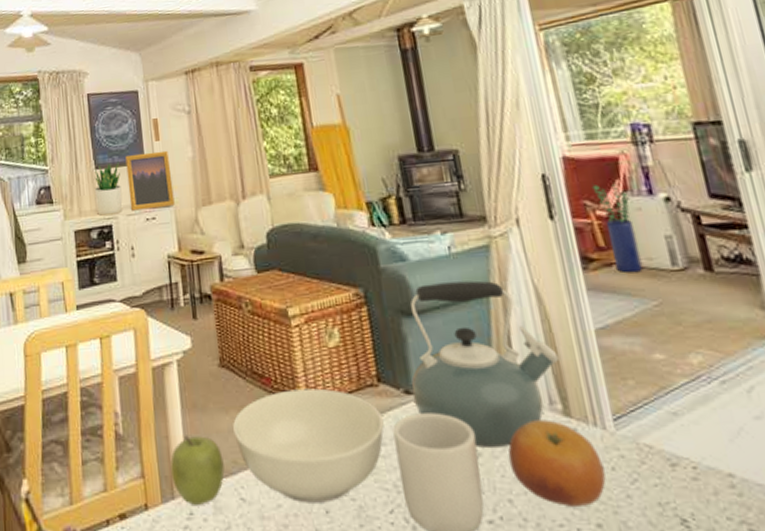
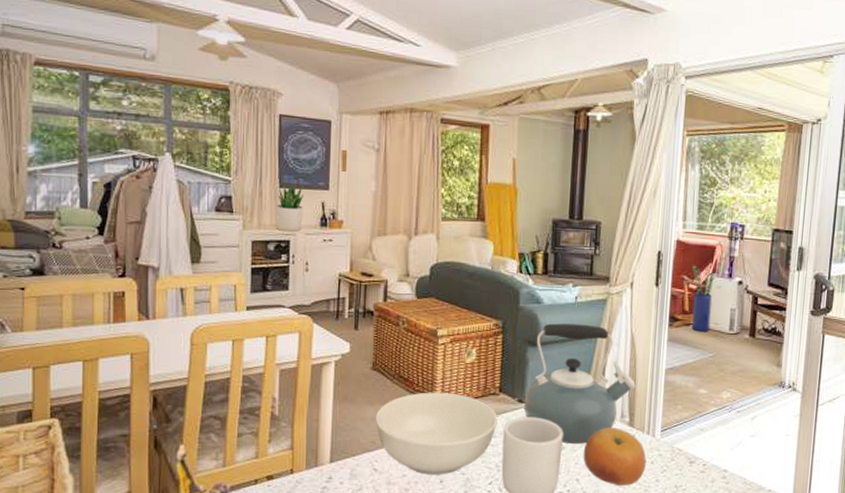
picture frame: present [125,150,175,211] -> none [309,179,353,232]
fruit: present [170,435,225,505] -> none [317,419,364,472]

